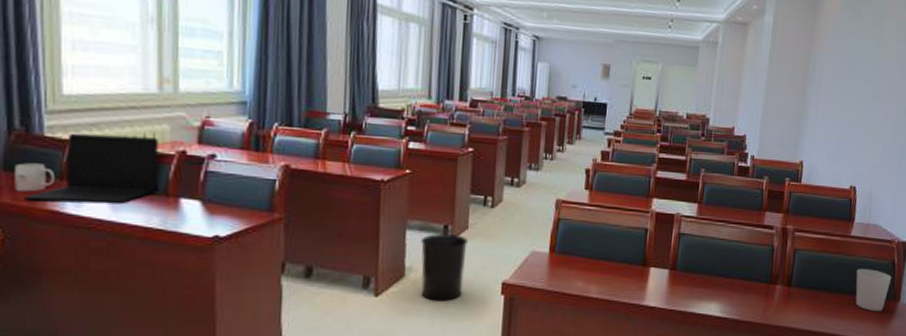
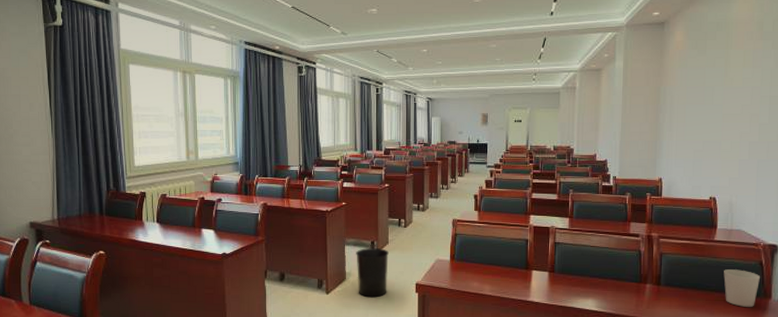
mug: present [15,163,56,193] -> none [111,210,133,228]
laptop: present [25,133,159,205] -> none [117,190,189,234]

